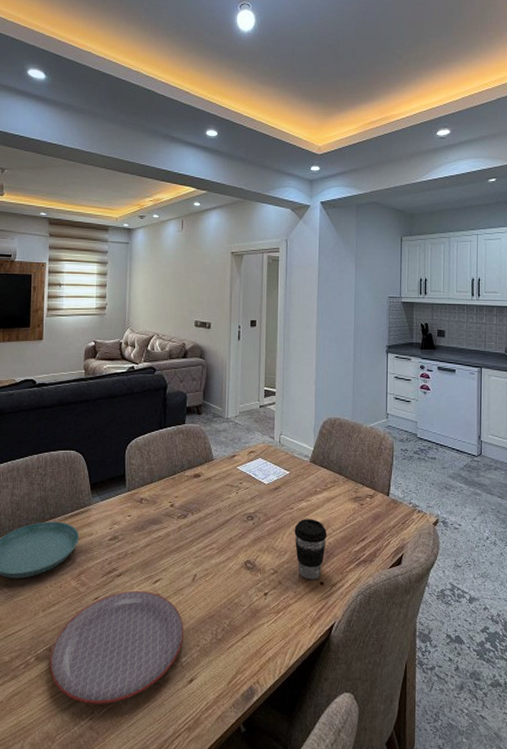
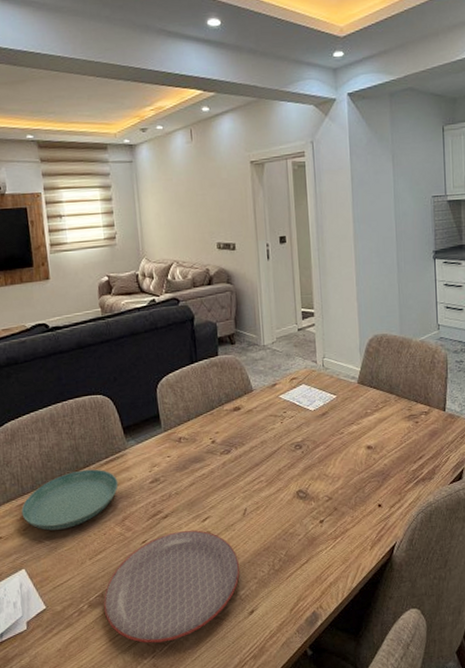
coffee cup: present [294,519,328,580] -> none [346,442,382,504]

